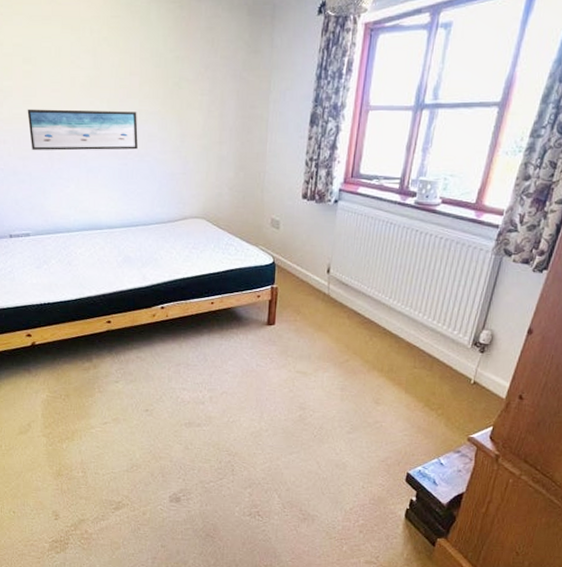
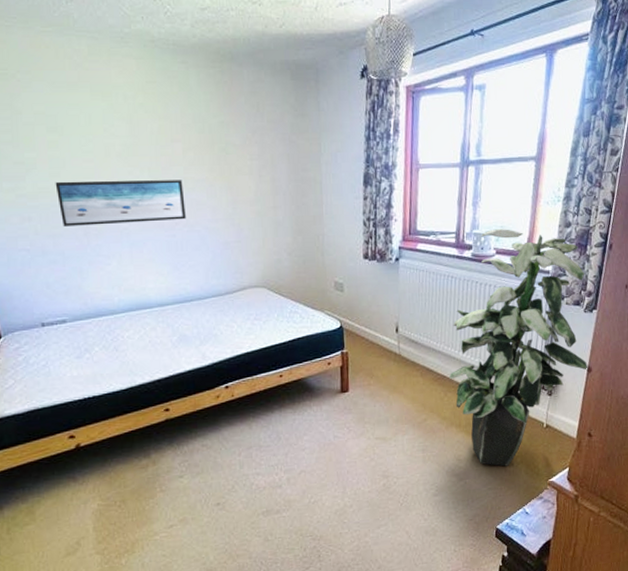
indoor plant: none [375,177,539,416] -> present [448,229,588,467]

